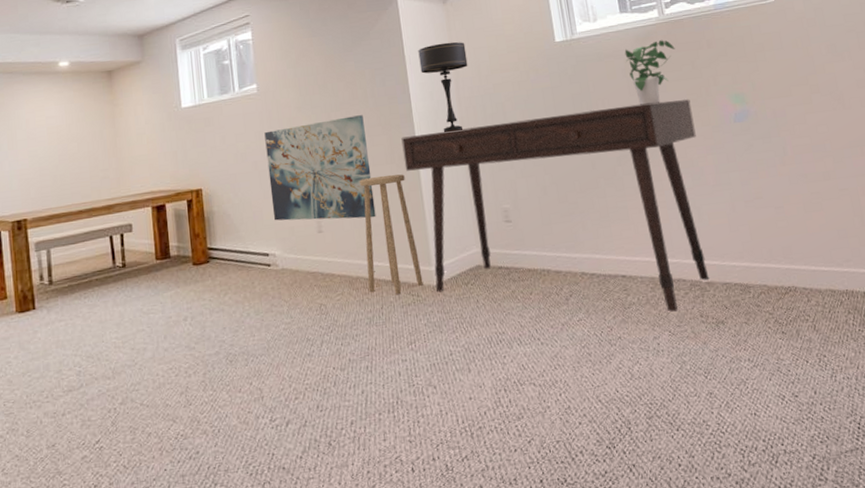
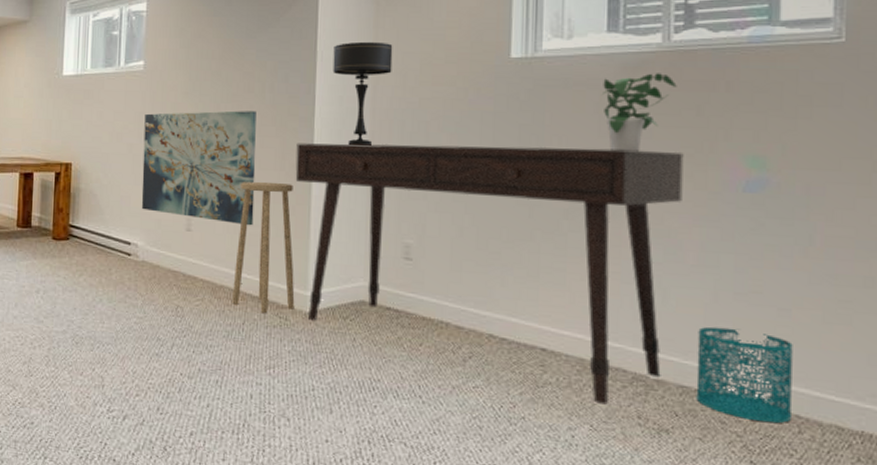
wastebasket: none [727,229,801,300] -> present [696,326,793,423]

